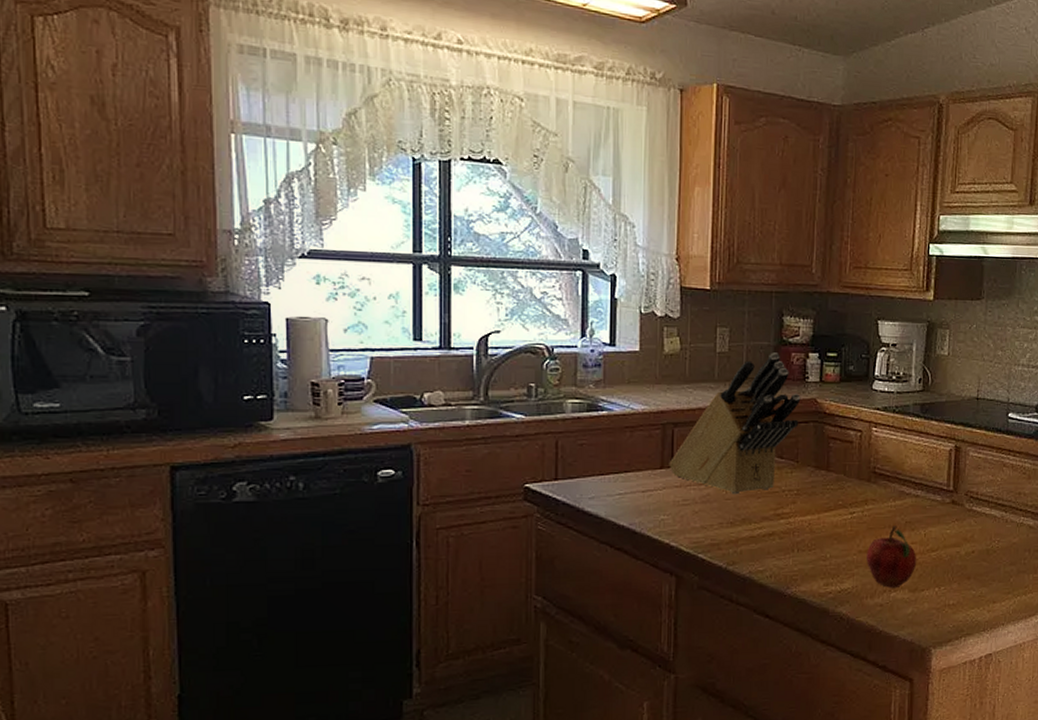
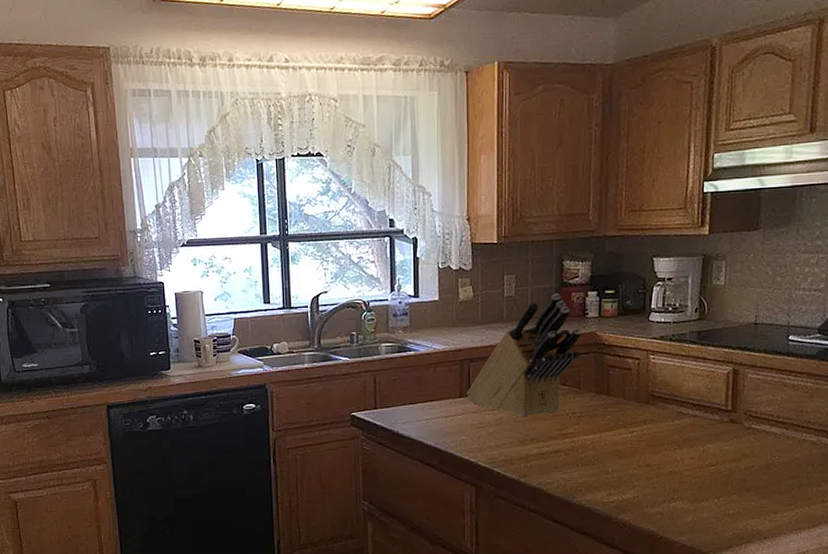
fruit: present [866,526,917,589] -> none [647,443,696,499]

